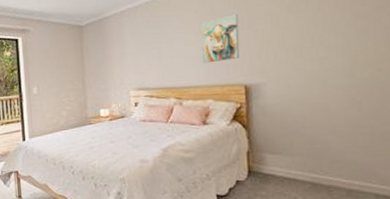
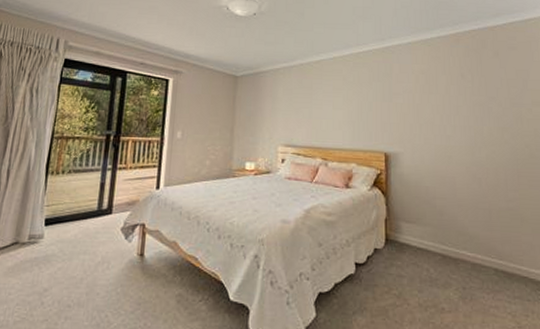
wall art: present [201,13,240,64] -> none [348,86,382,128]

